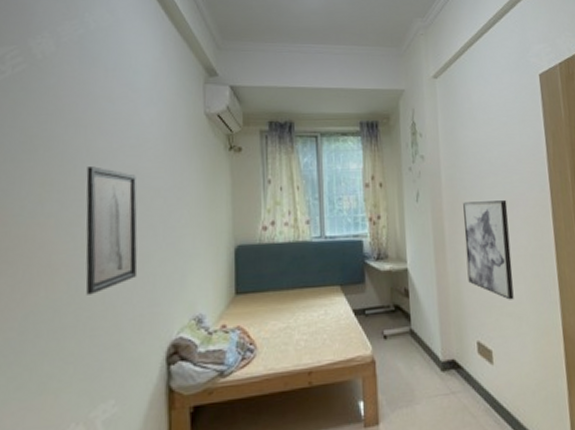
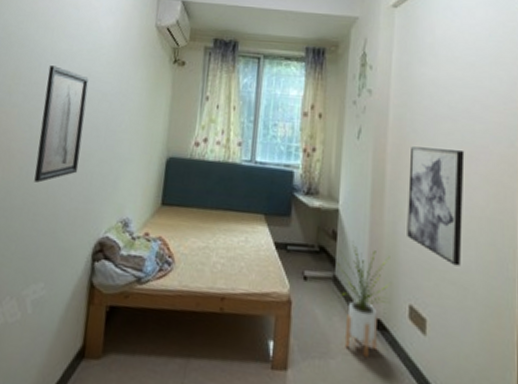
house plant: none [411,298,460,396] -> present [336,244,390,357]

